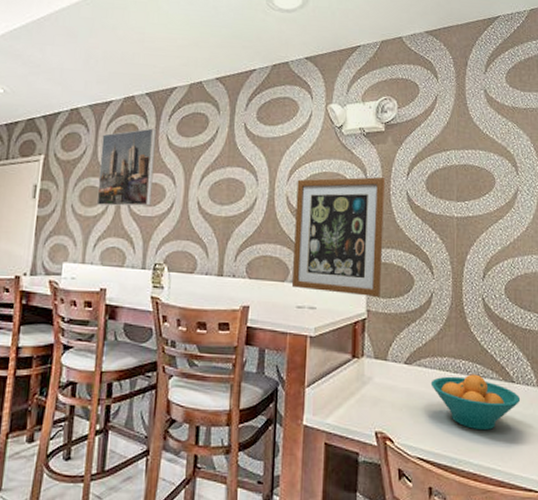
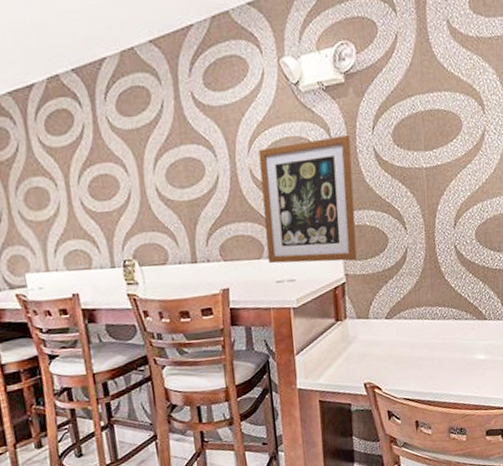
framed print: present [96,128,157,207] -> none [33,111,106,208]
fruit bowl: present [430,374,521,431] -> none [411,317,493,367]

